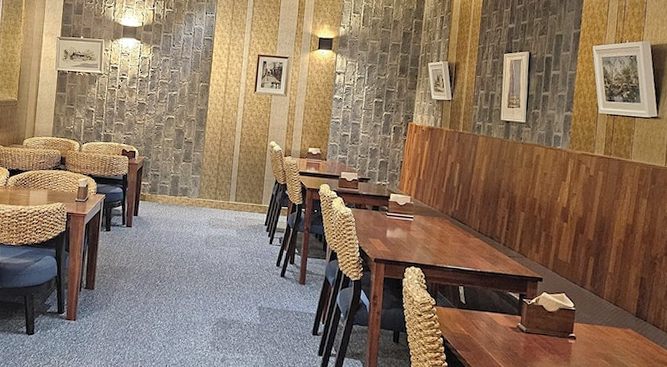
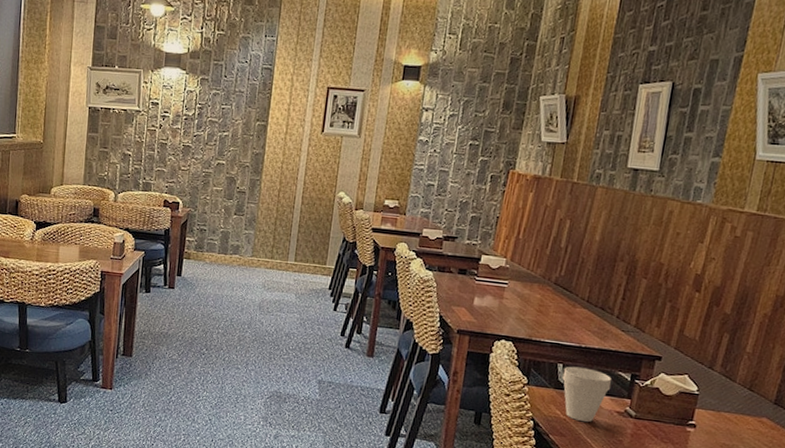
cup: none [464,288,505,338] -> present [562,366,613,423]

